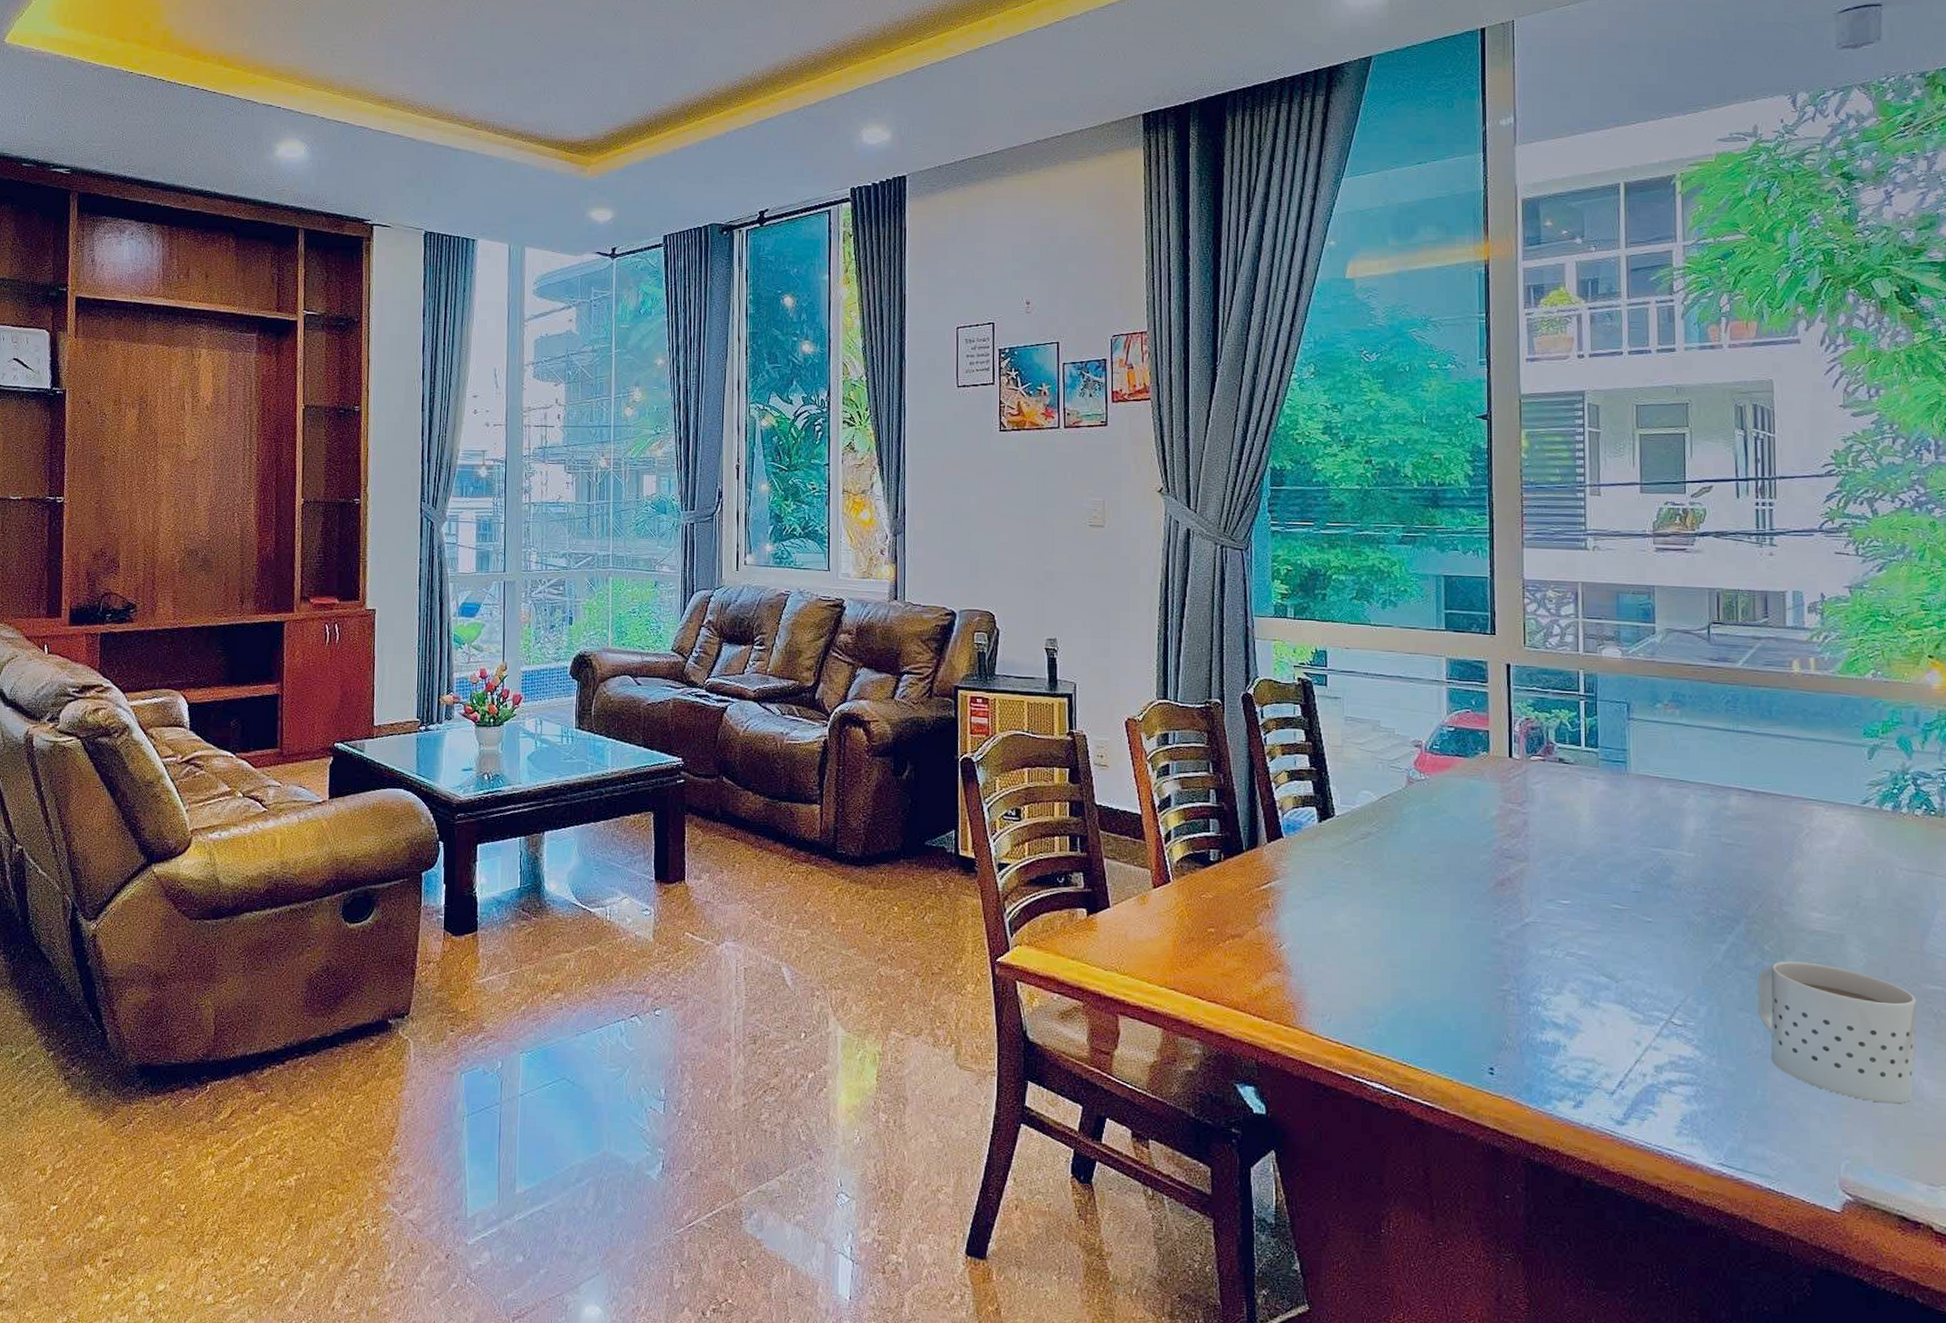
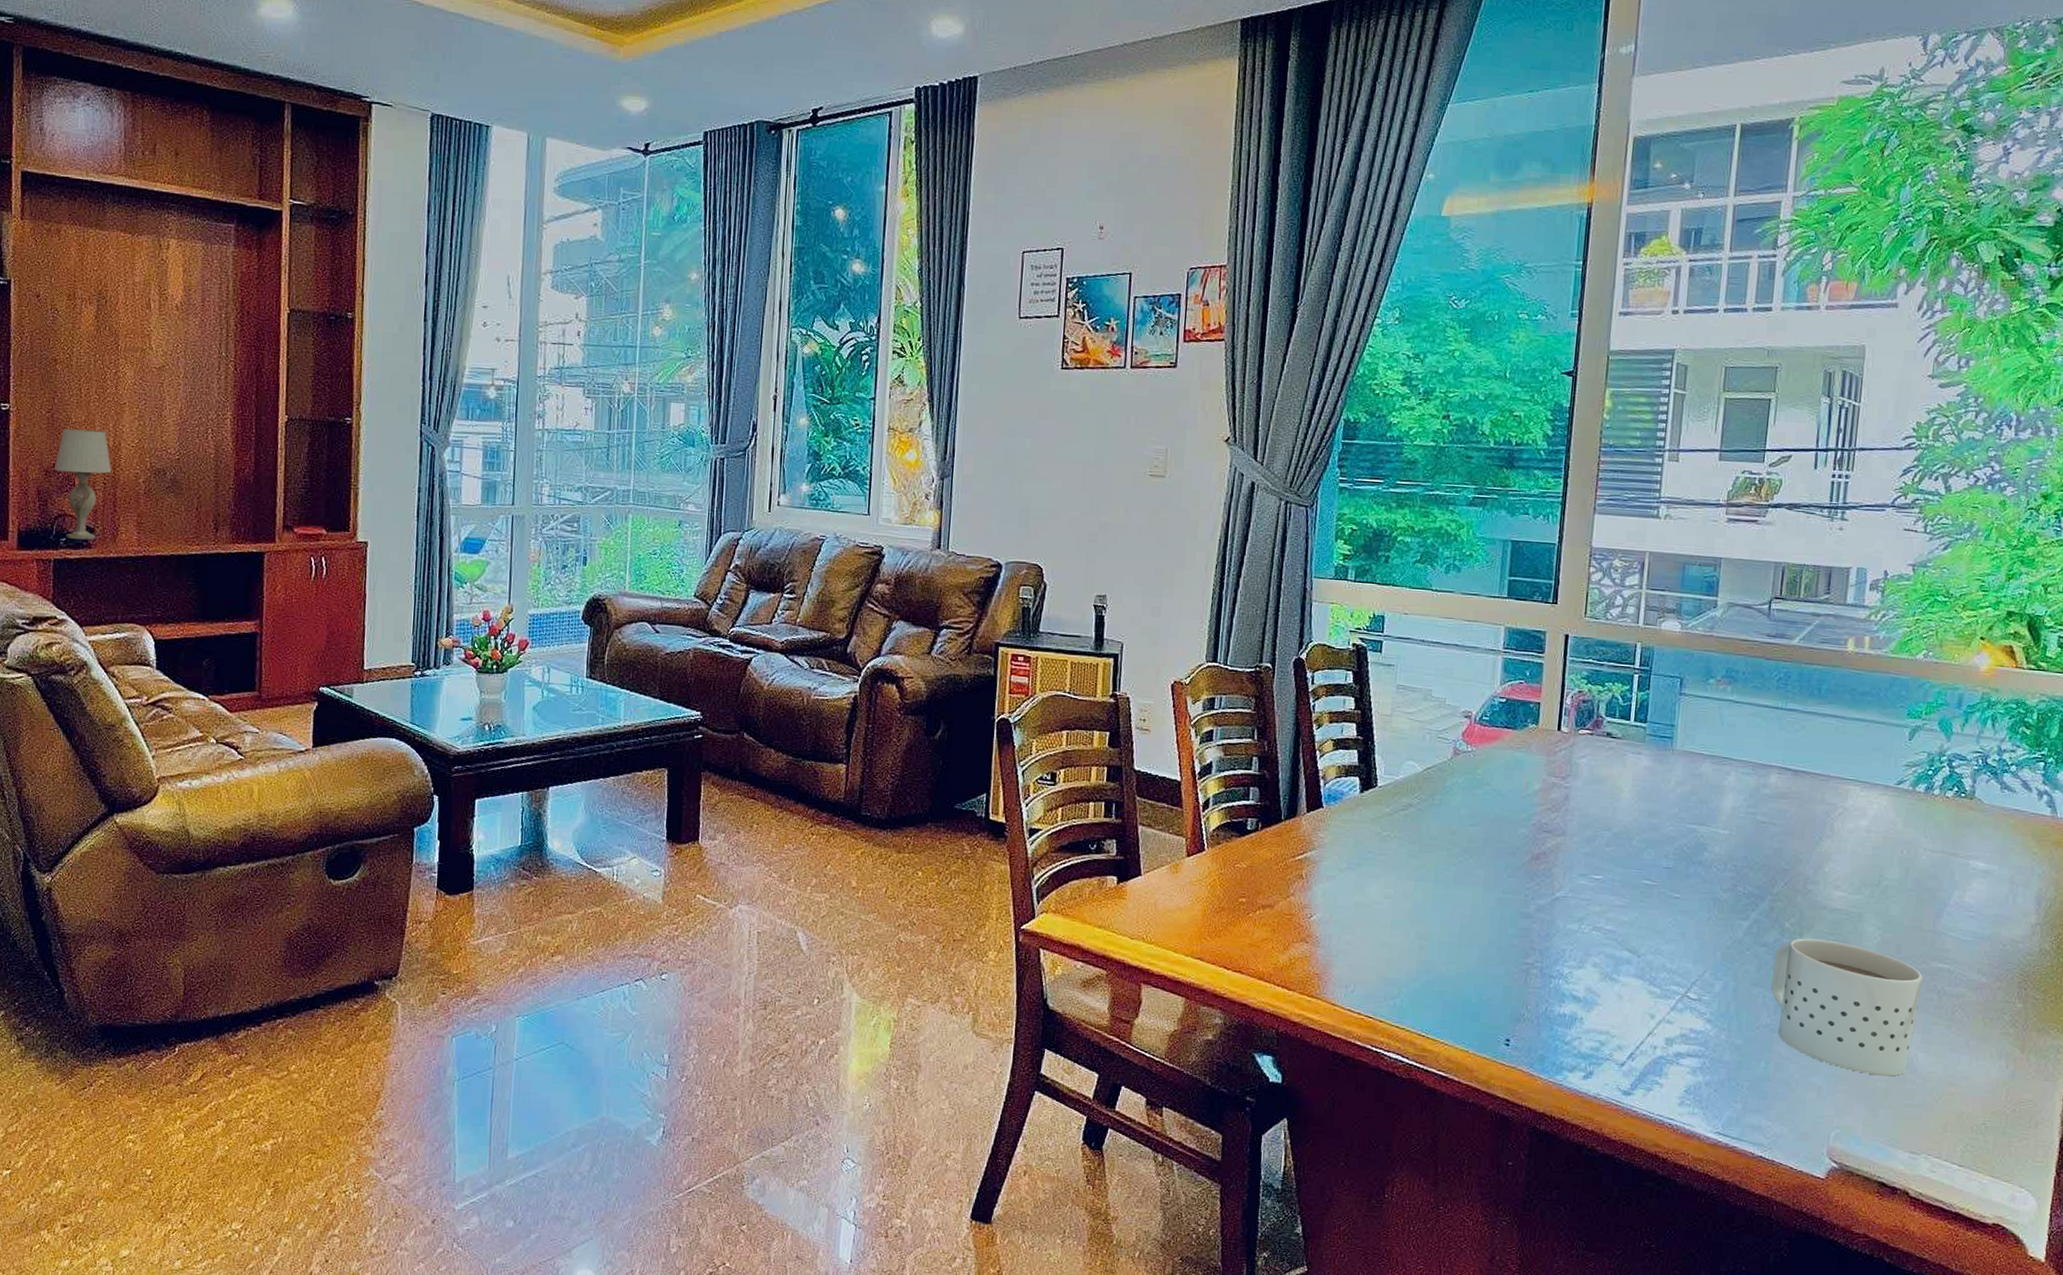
table lamp: none [102,517,151,616] -> present [55,428,112,540]

